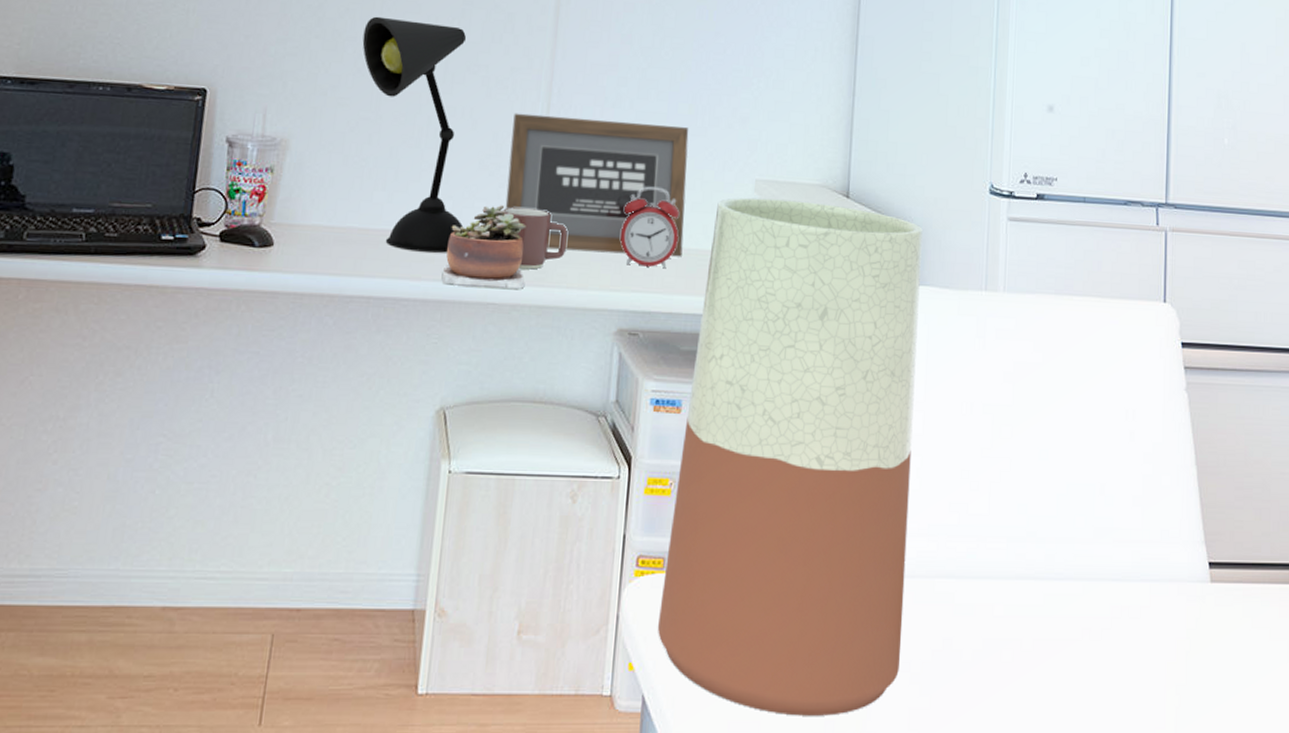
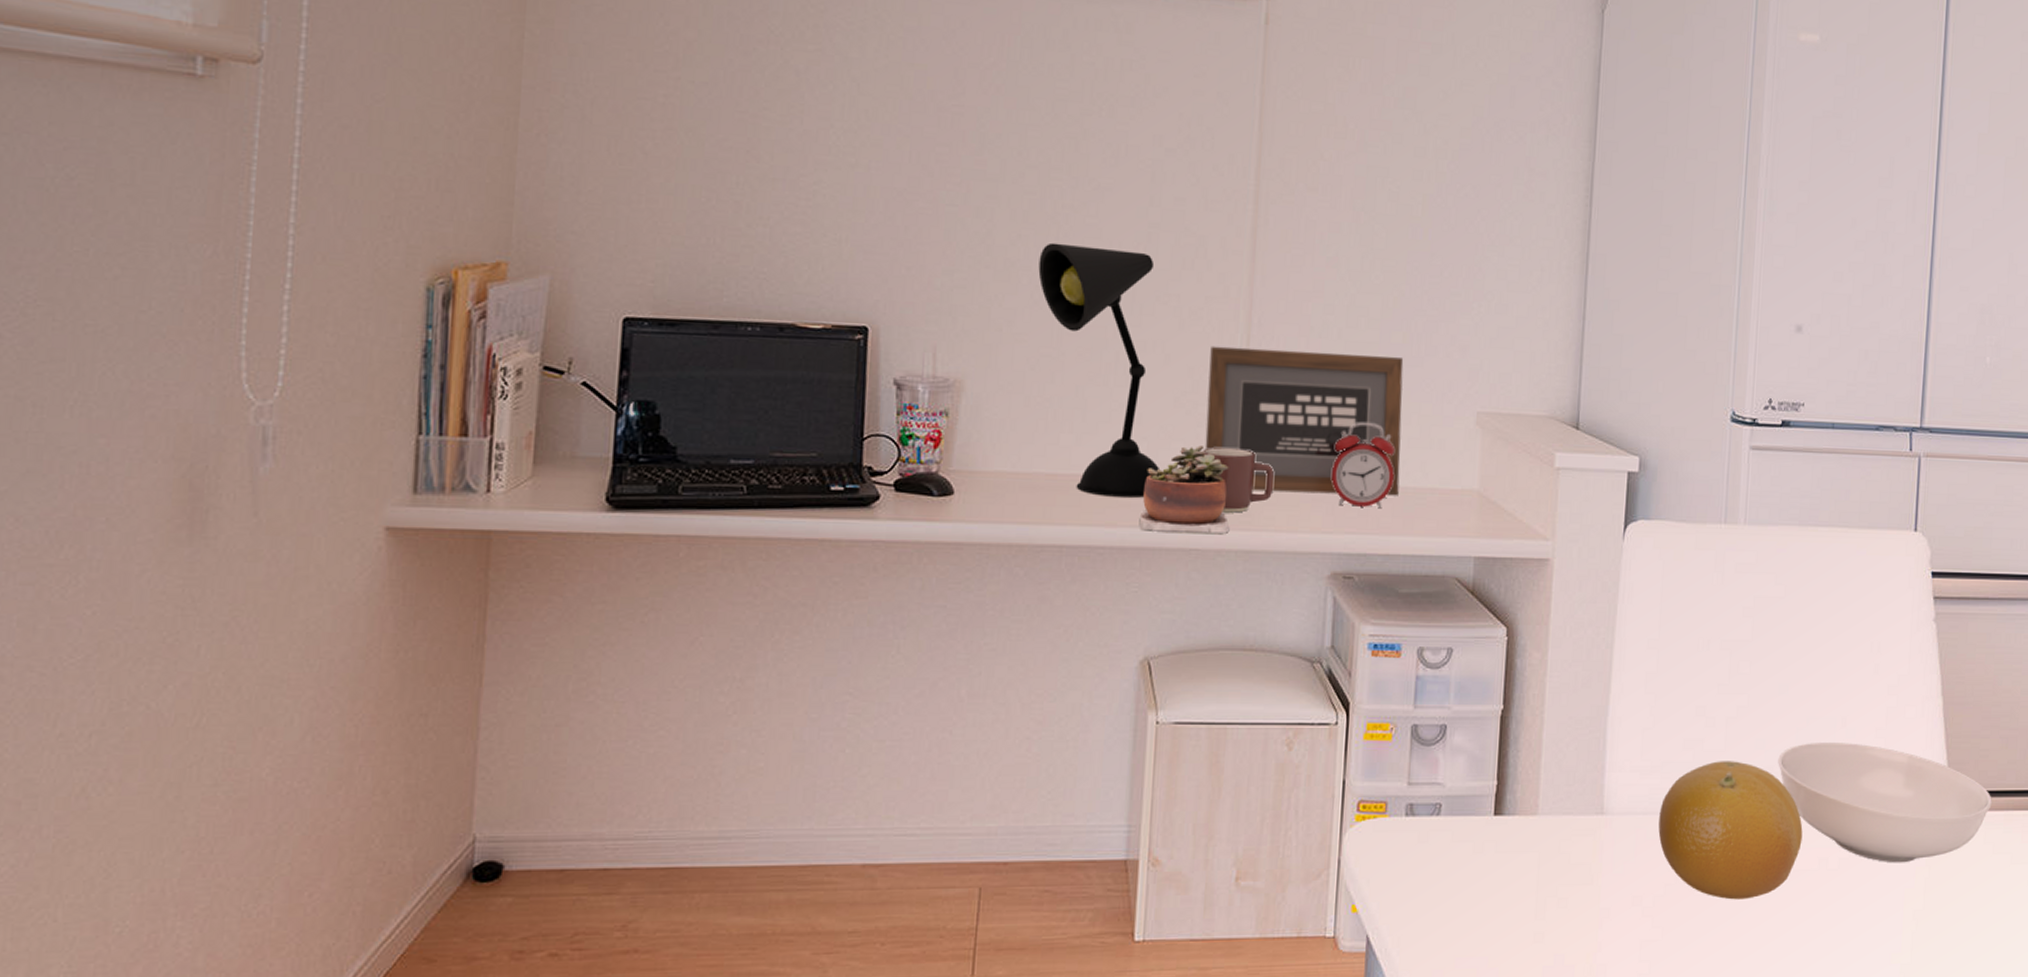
vase: present [658,197,923,716] -> none [1381,431,1658,951]
fruit: none [925,525,1066,668] -> present [1658,761,1803,900]
bowl: none [1040,509,1248,635] -> present [1778,743,1992,863]

